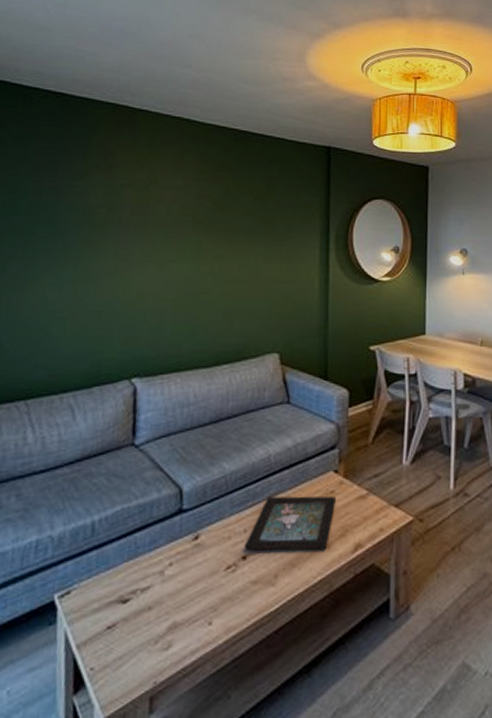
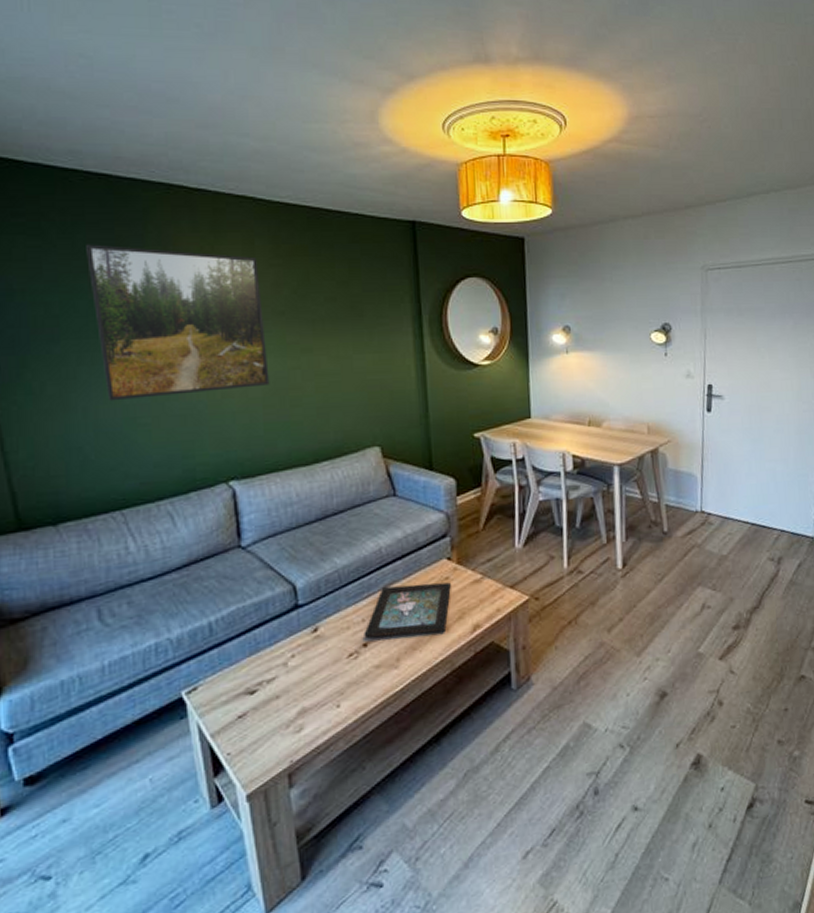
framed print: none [31,152,185,295] -> present [86,244,270,401]

